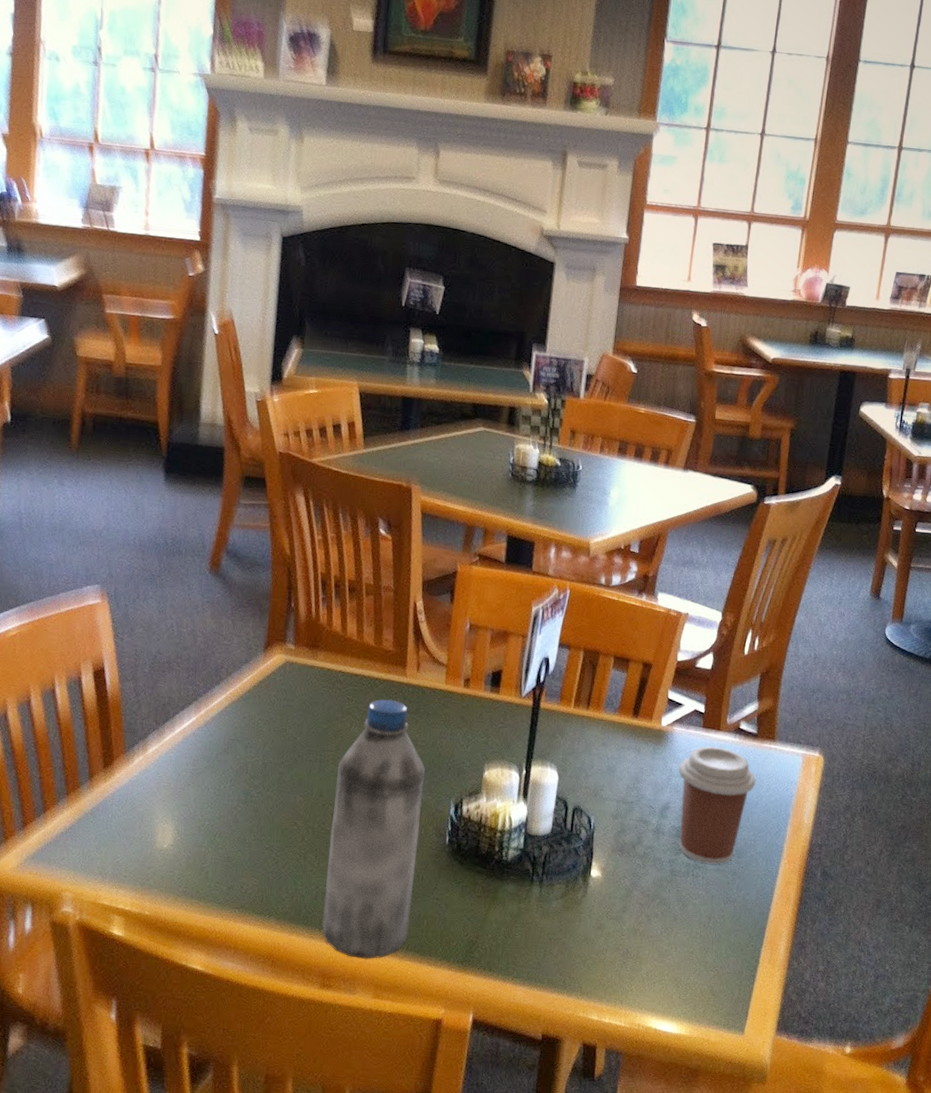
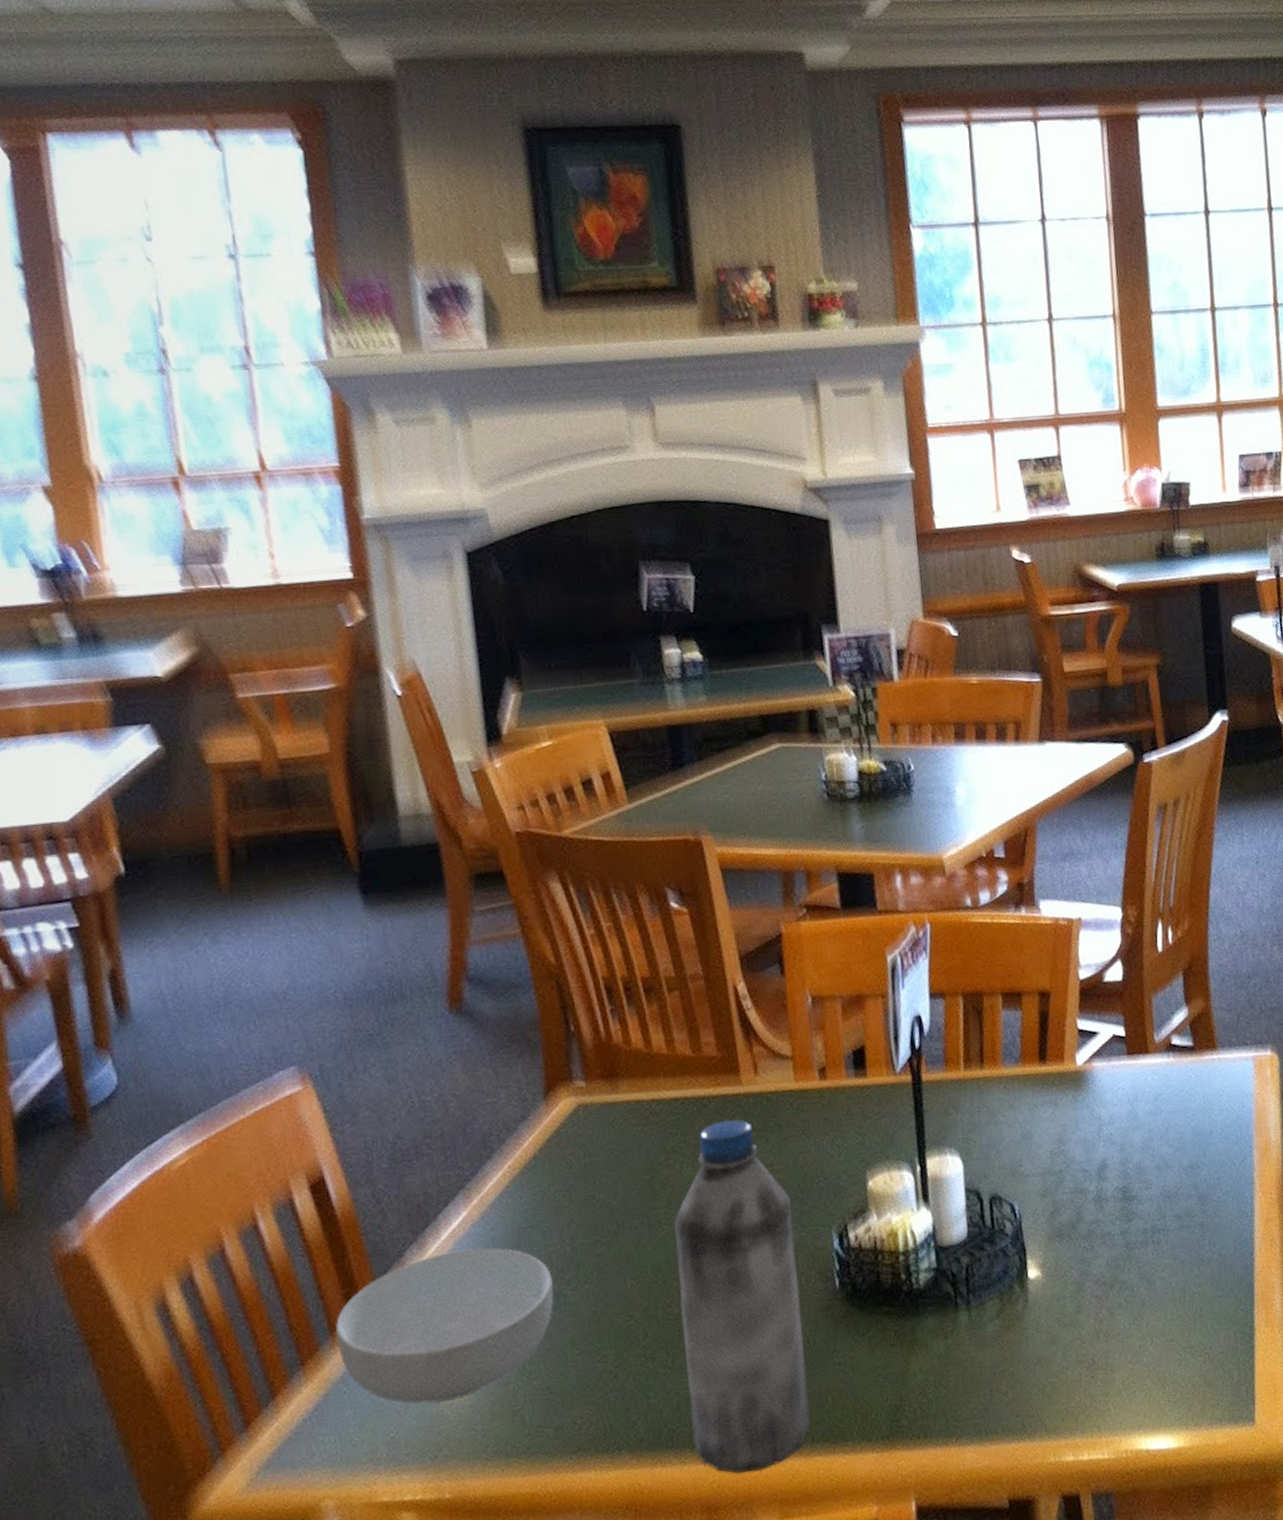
cereal bowl: none [92,742,246,848] -> present [336,1247,554,1404]
coffee cup: present [678,746,756,865] -> none [1108,1073,1205,1225]

